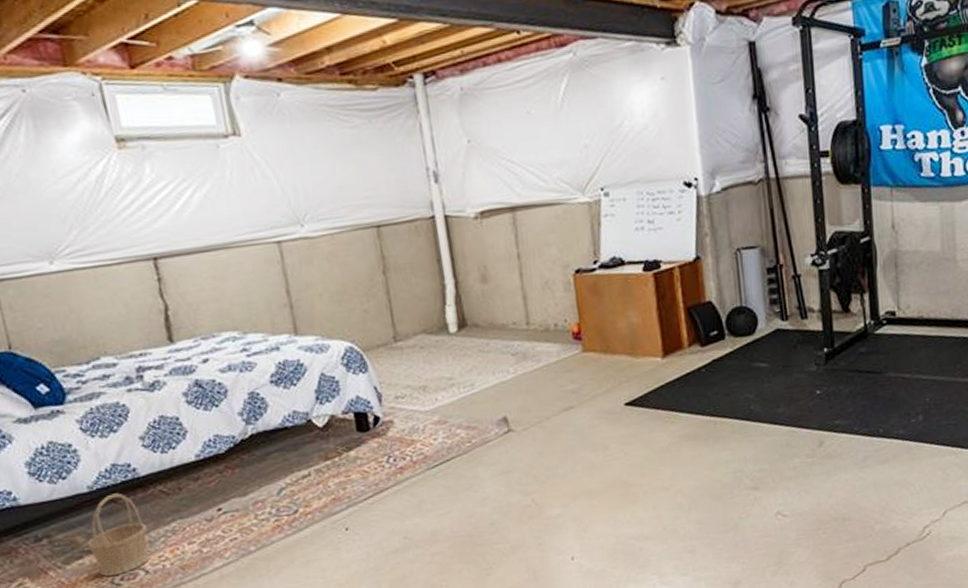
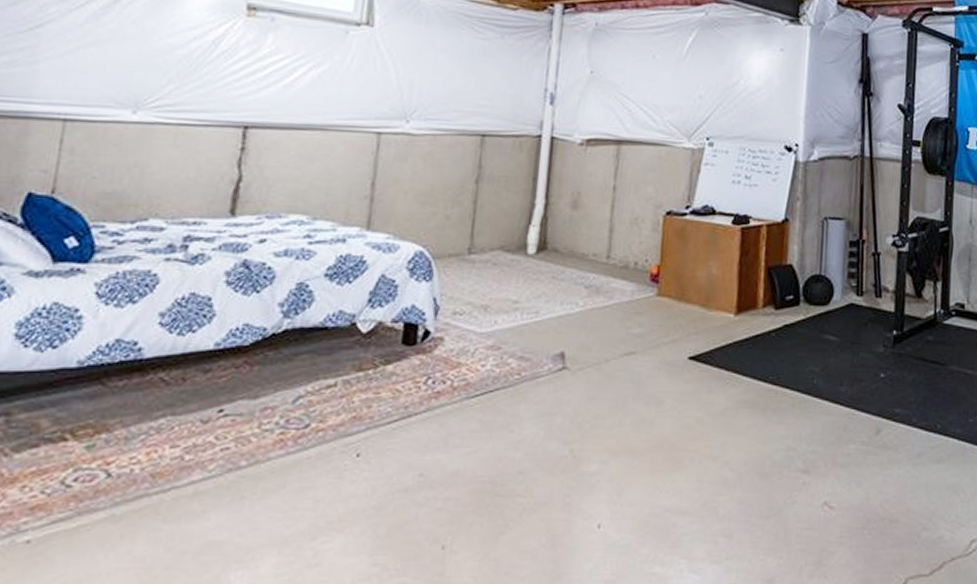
basket: present [86,493,148,577] -> none [49,374,130,473]

